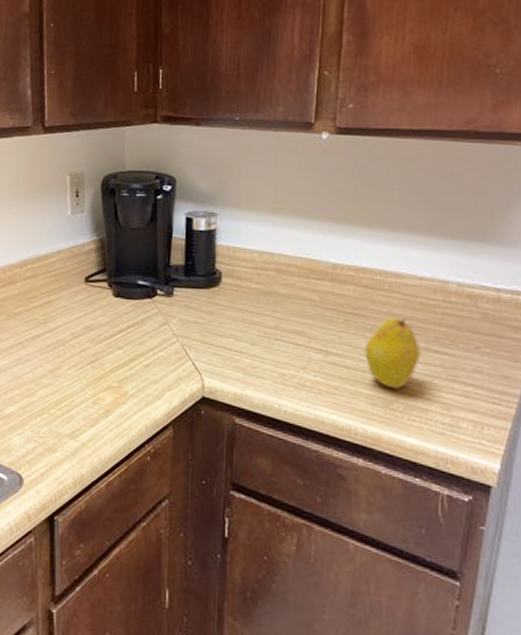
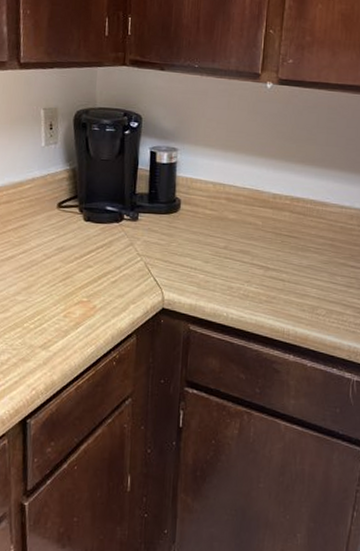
fruit: present [364,316,420,389] -> none [296,238,340,297]

